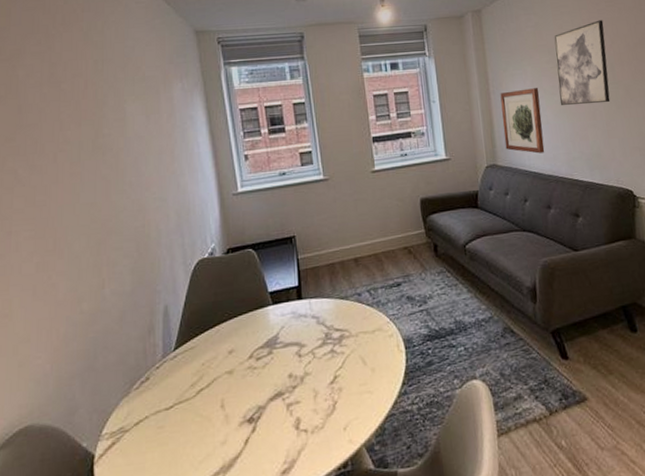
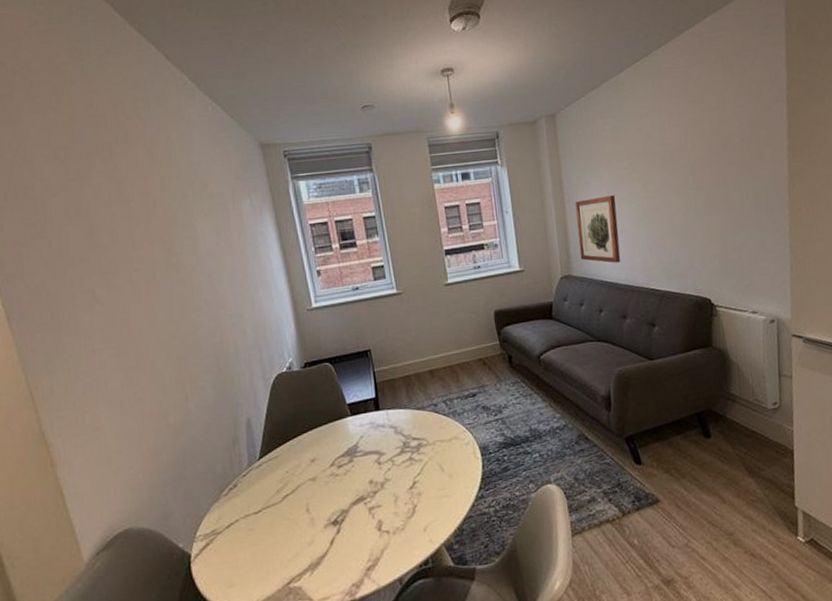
wall art: present [554,20,611,106] -> none [632,121,690,213]

